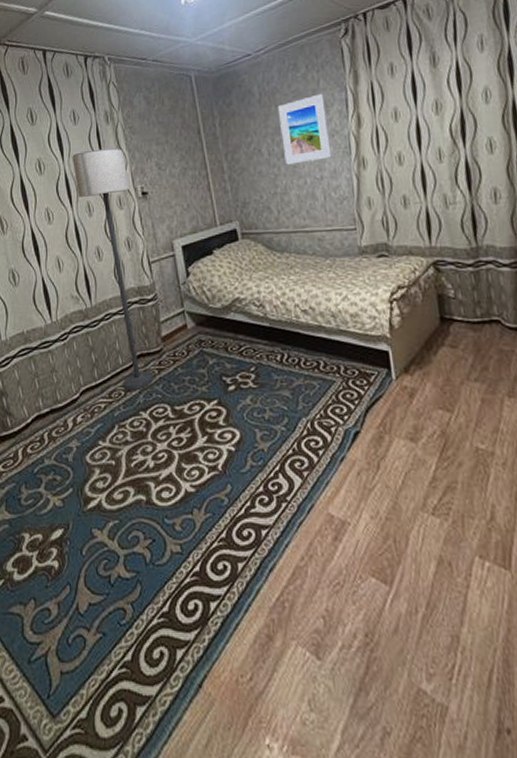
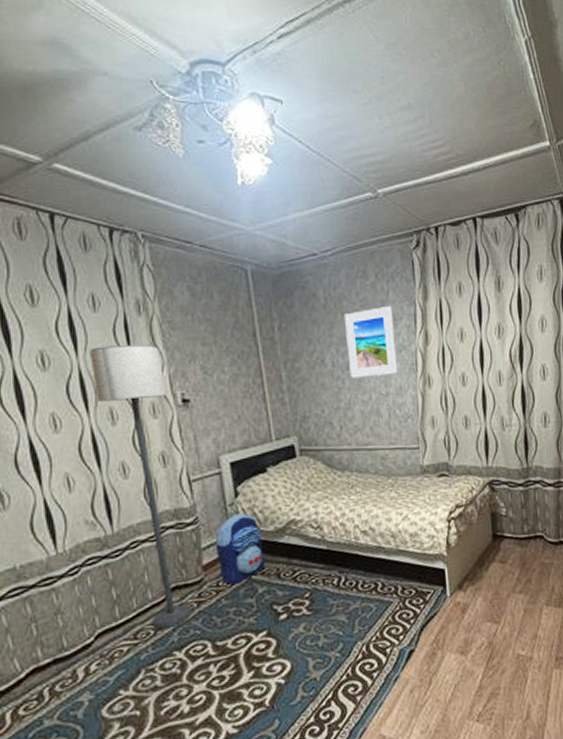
backpack: none [171,291,214,355] -> present [215,513,264,585]

